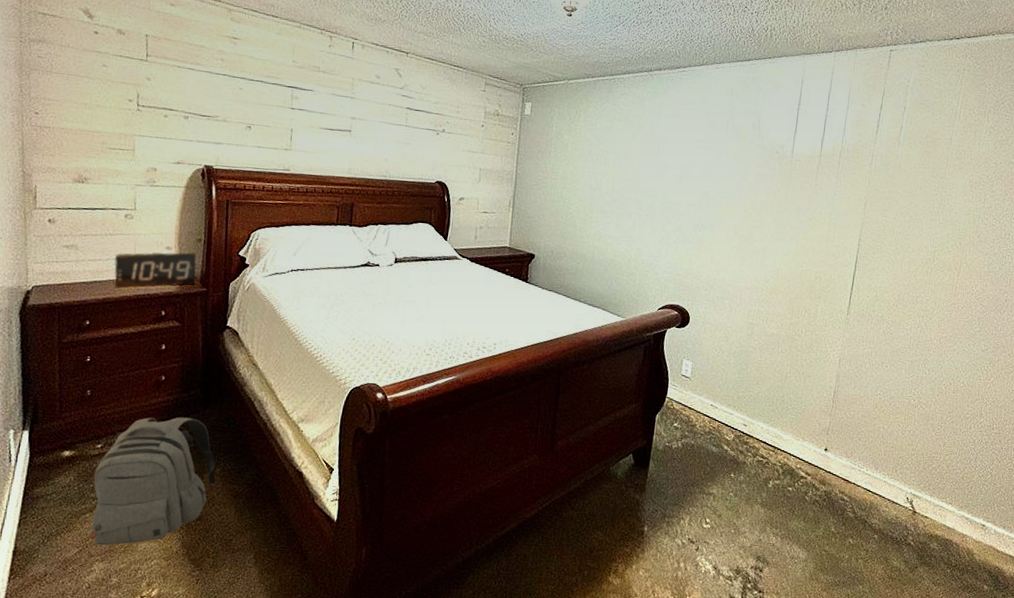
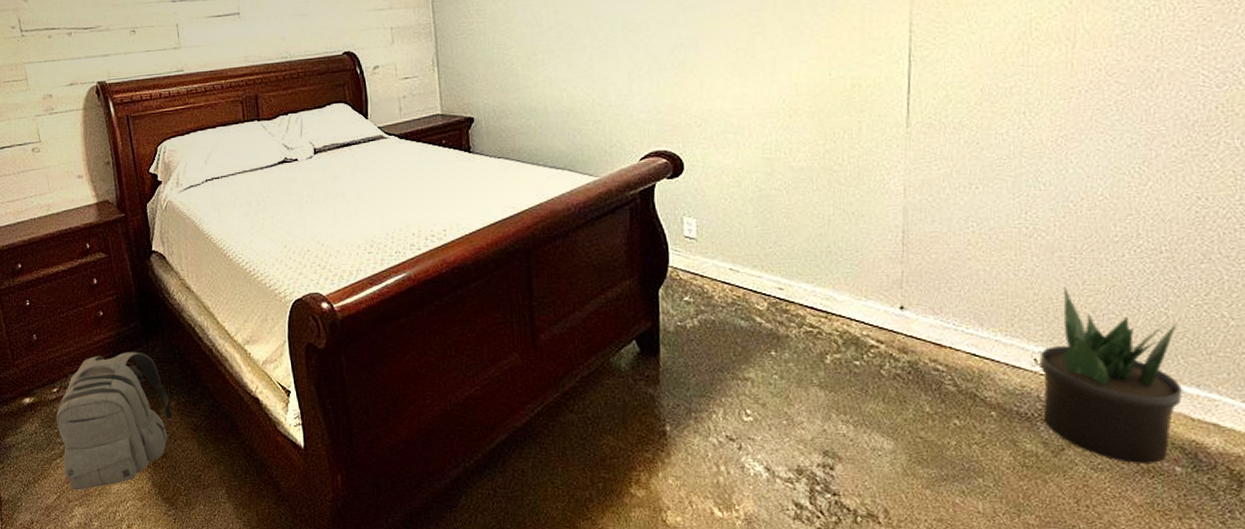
alarm clock: present [114,252,197,288] -> none [31,177,113,226]
planter: none [907,446,997,582] -> present [1039,286,1182,463]

